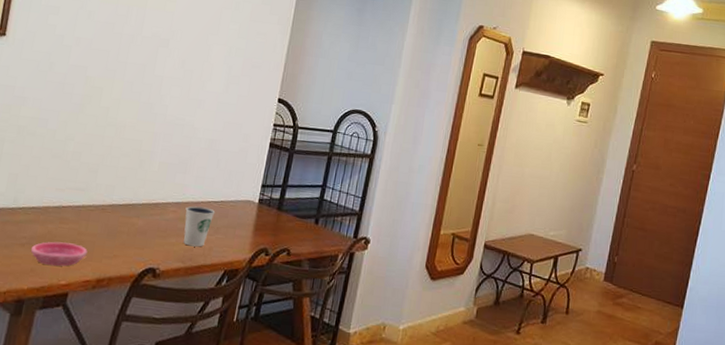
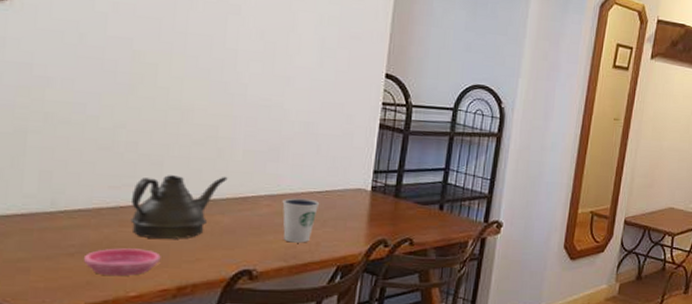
teapot: none [68,181,145,237] -> present [130,175,228,239]

